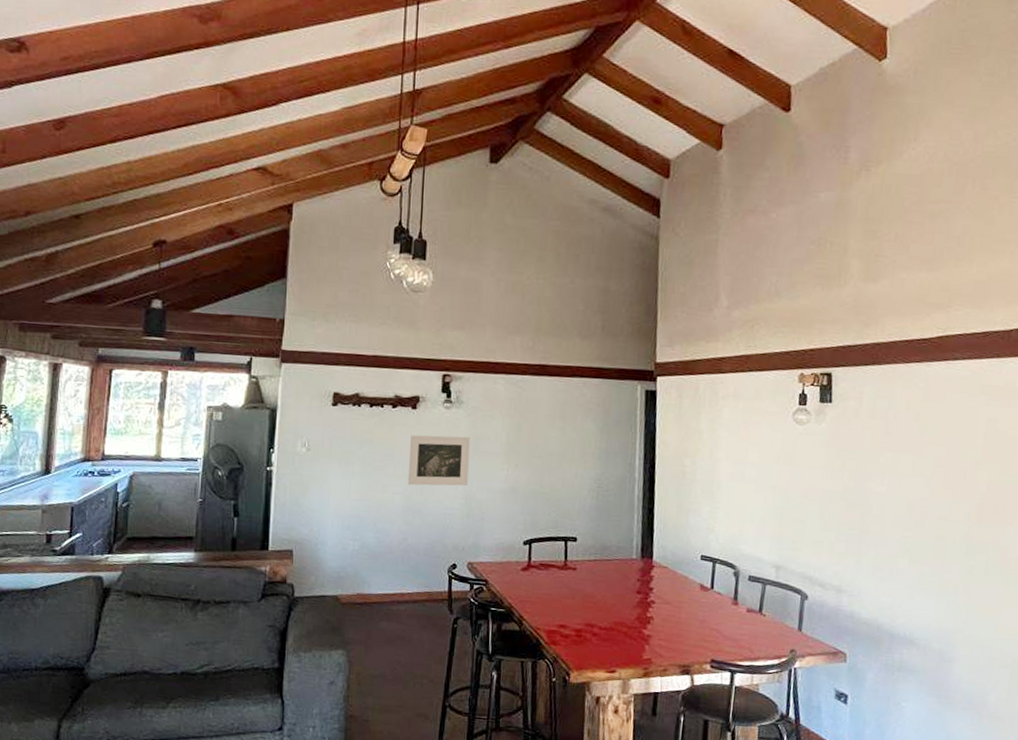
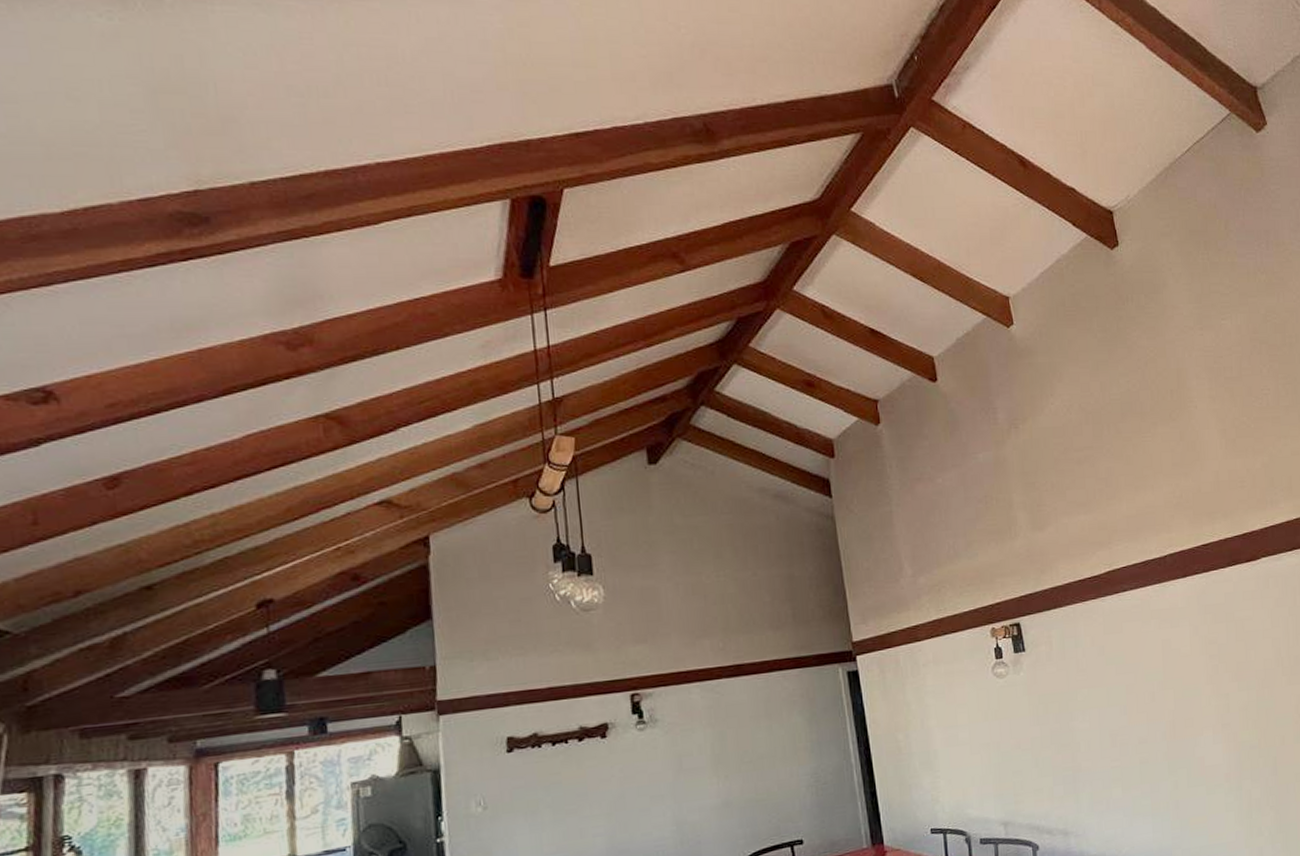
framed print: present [408,435,470,486] -> none [604,756,678,824]

